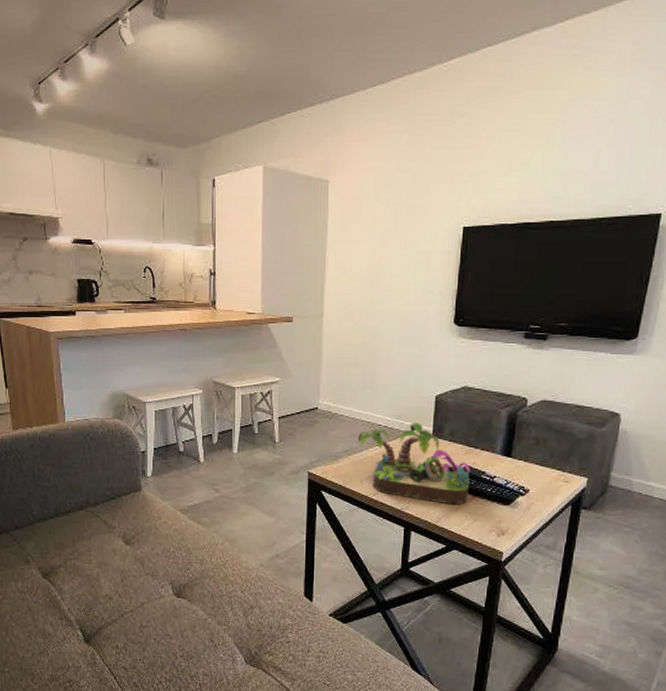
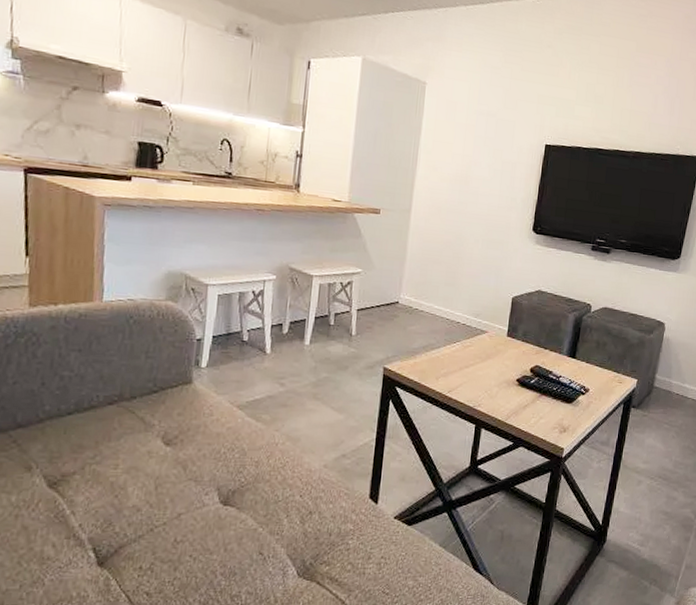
plant: present [358,423,471,505] -> none [437,322,540,403]

